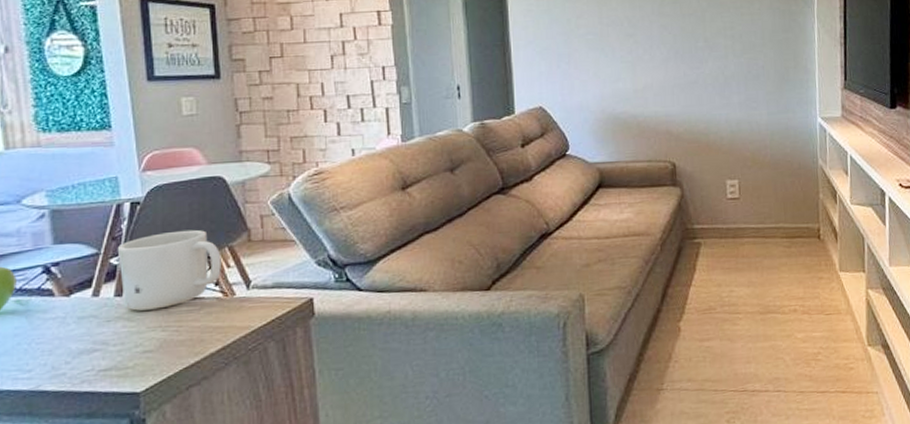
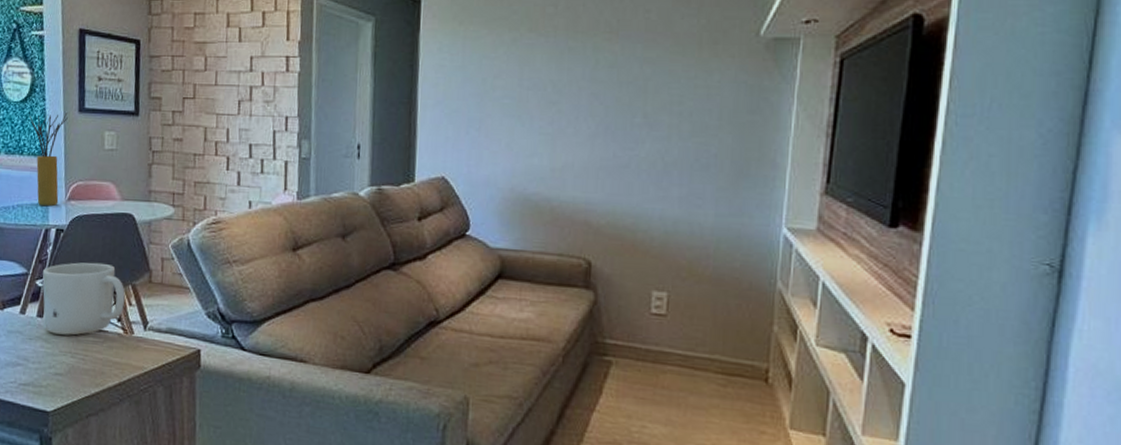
vase: none [84,82,134,182] -> present [29,113,68,207]

